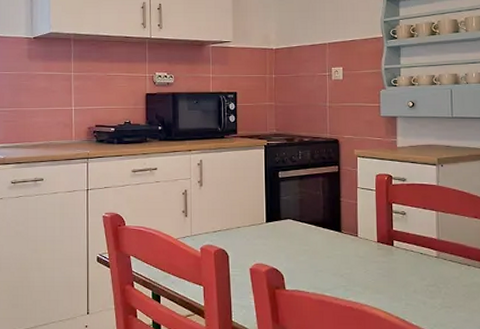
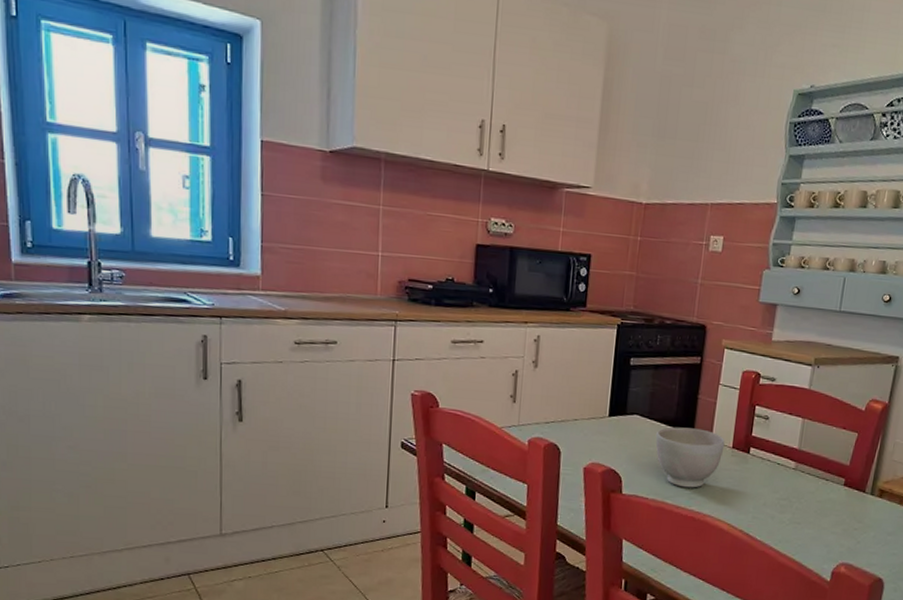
bowl: none [309,227,370,281] -> present [656,427,725,488]

